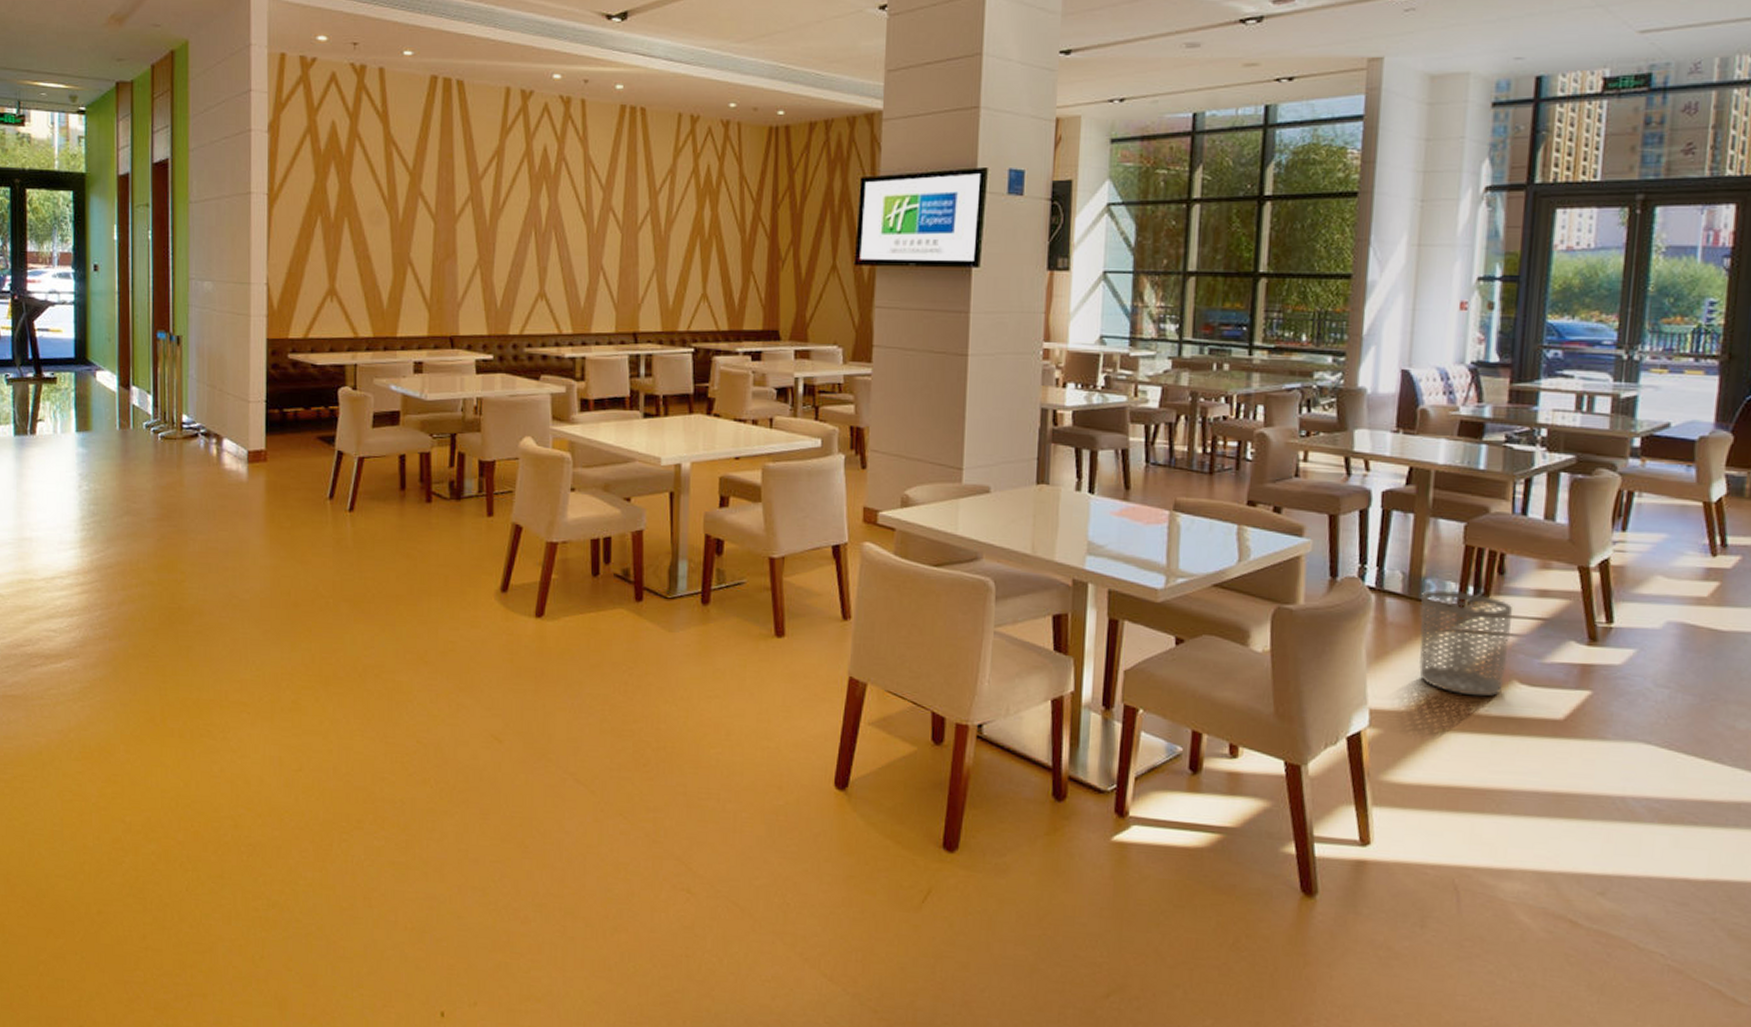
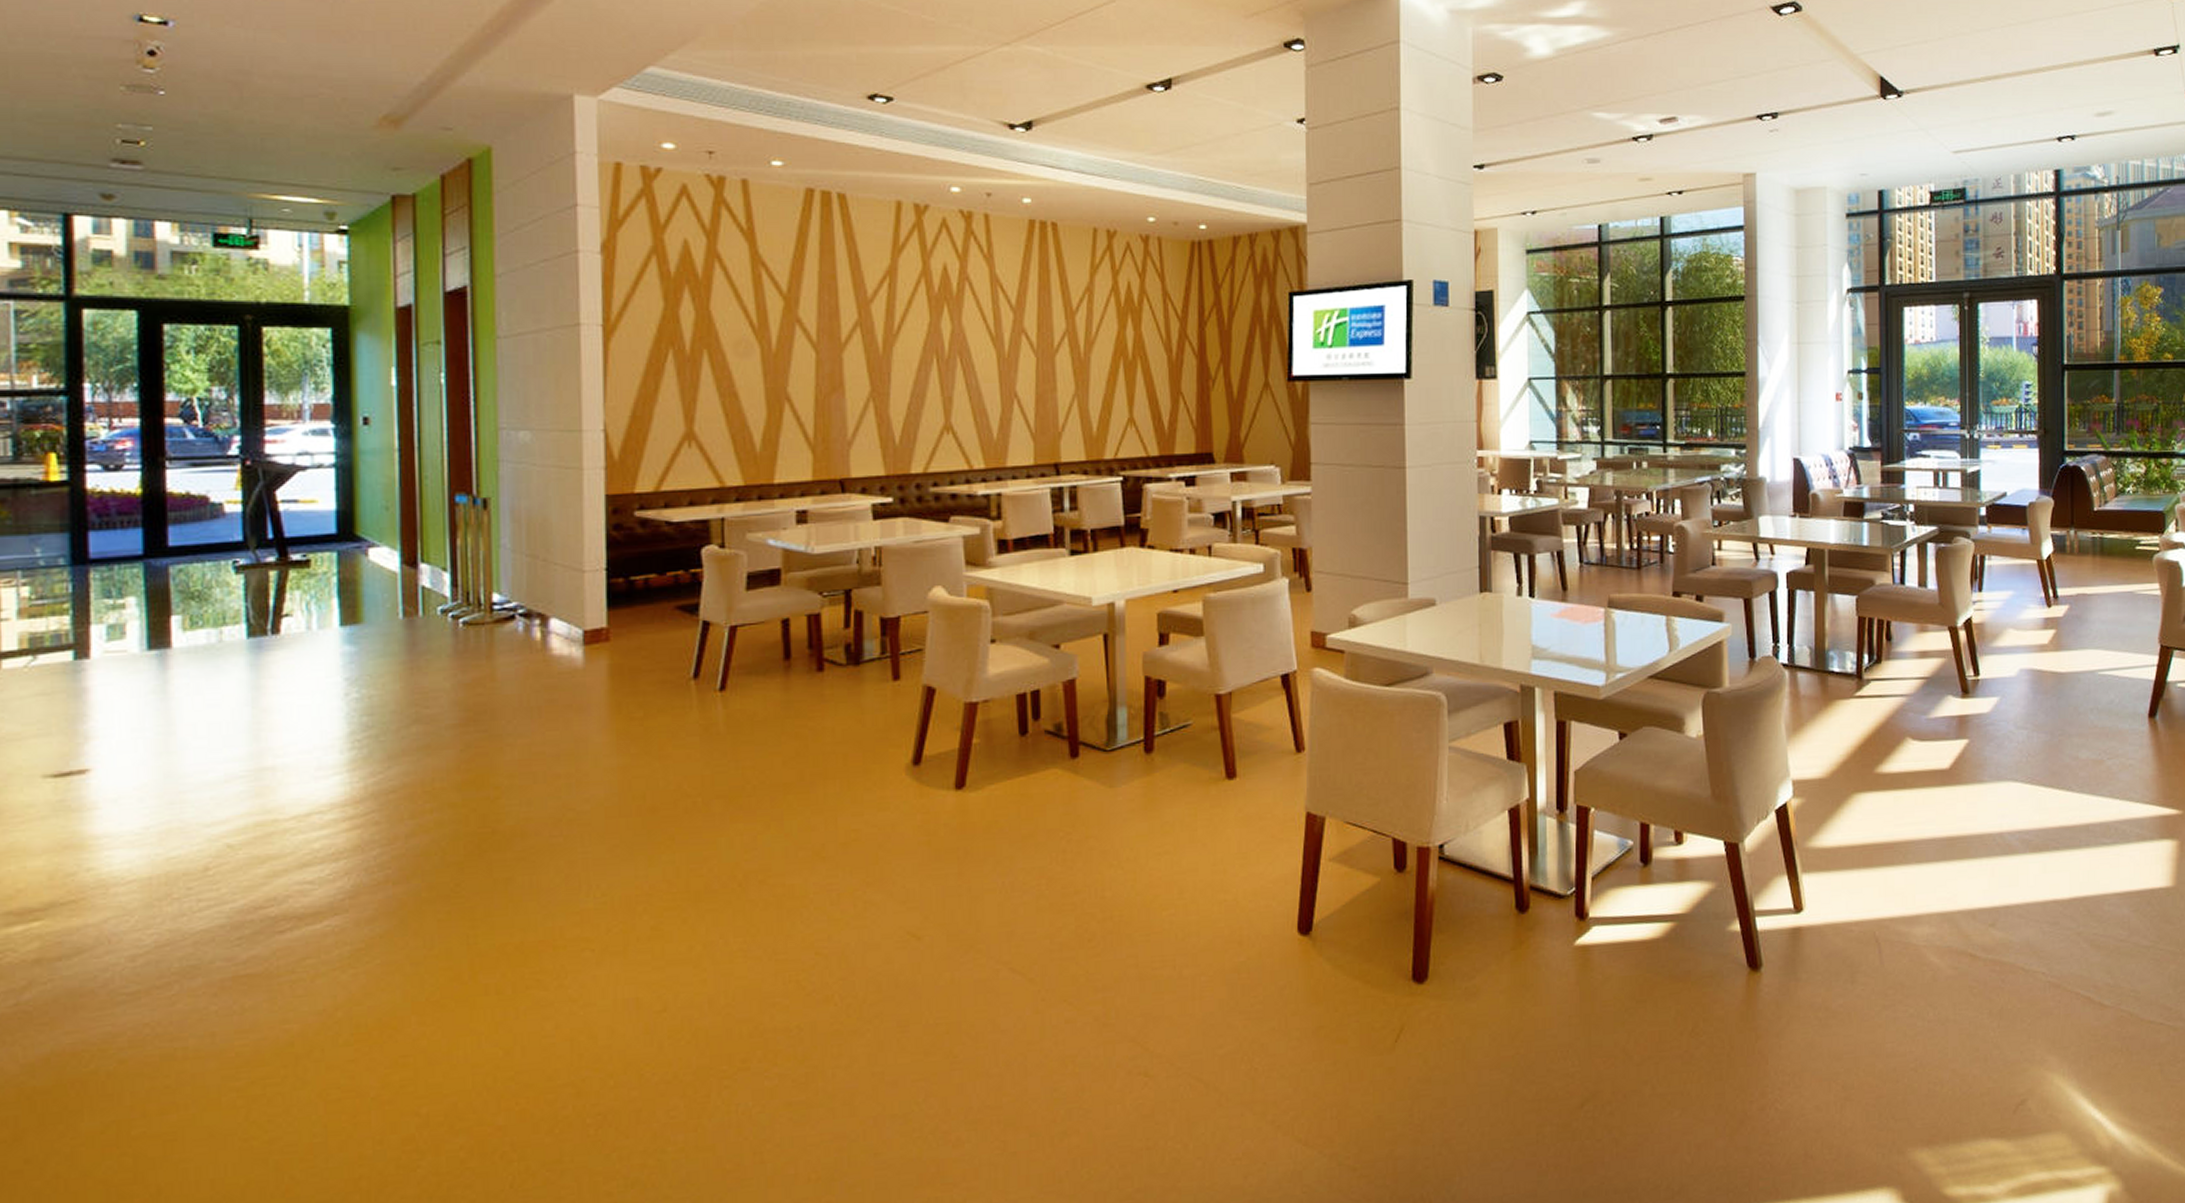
waste bin: present [1419,589,1514,697] -> none [1825,659,1901,757]

